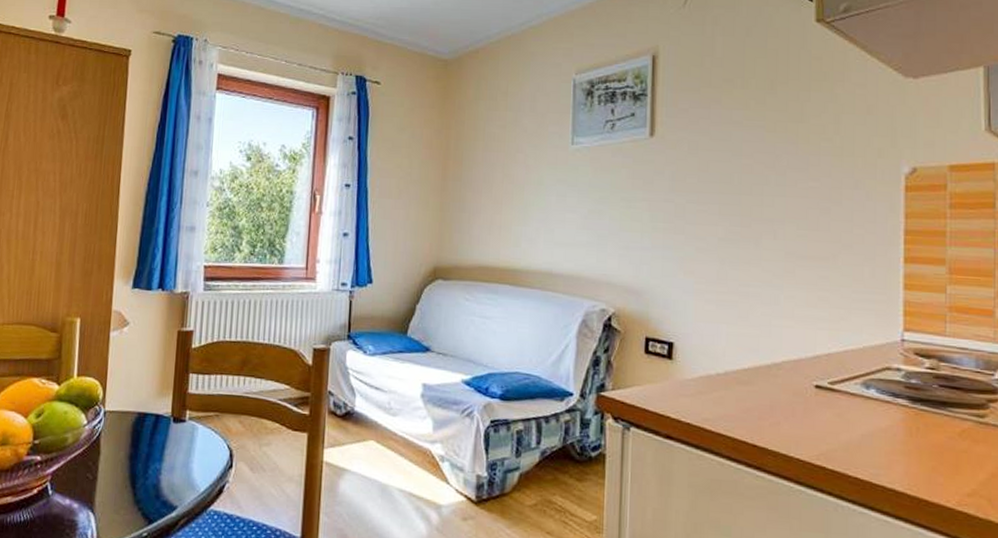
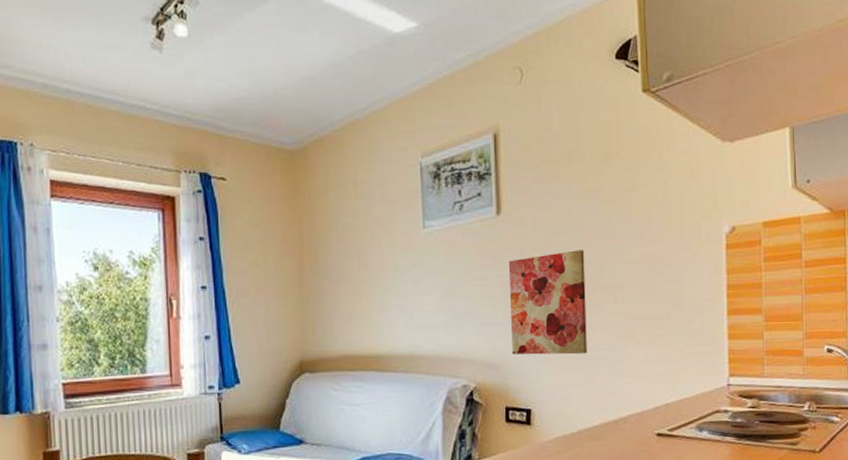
wall art: none [657,179,743,290] -> present [508,250,587,355]

